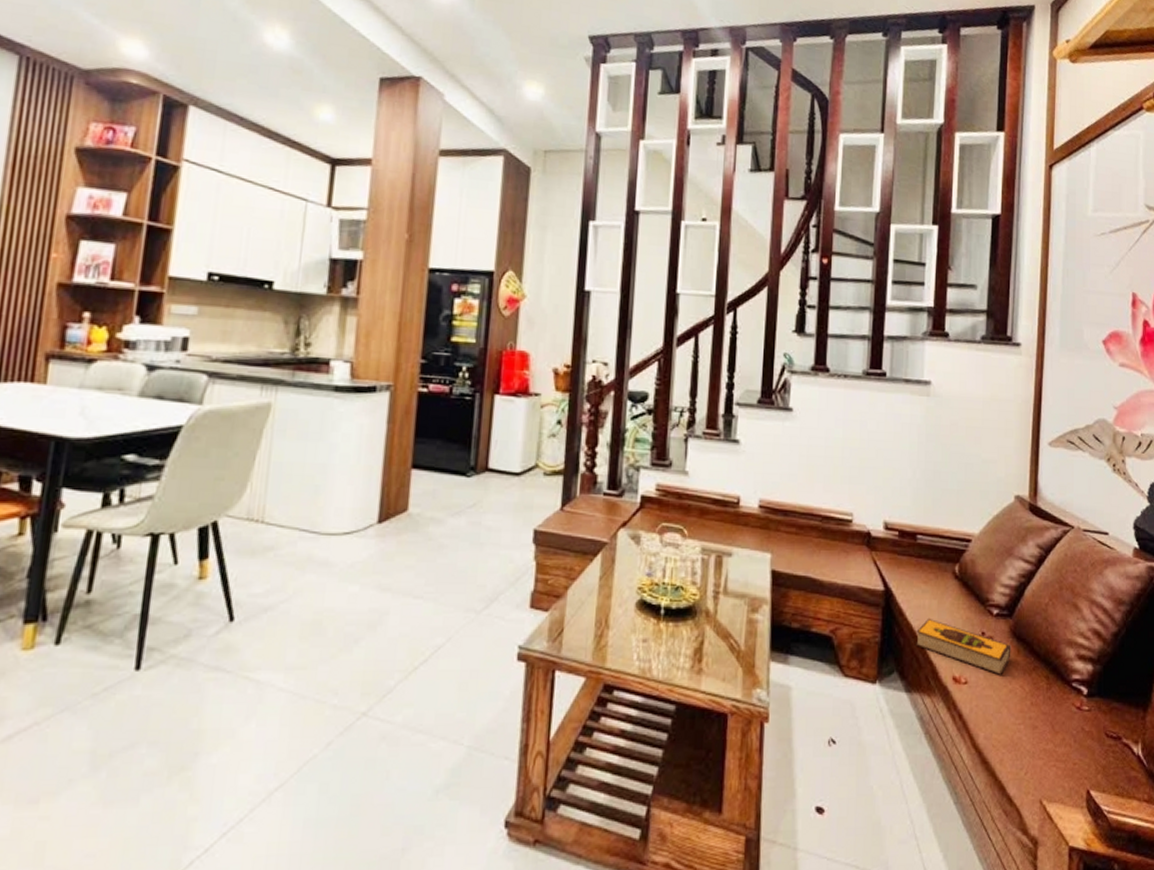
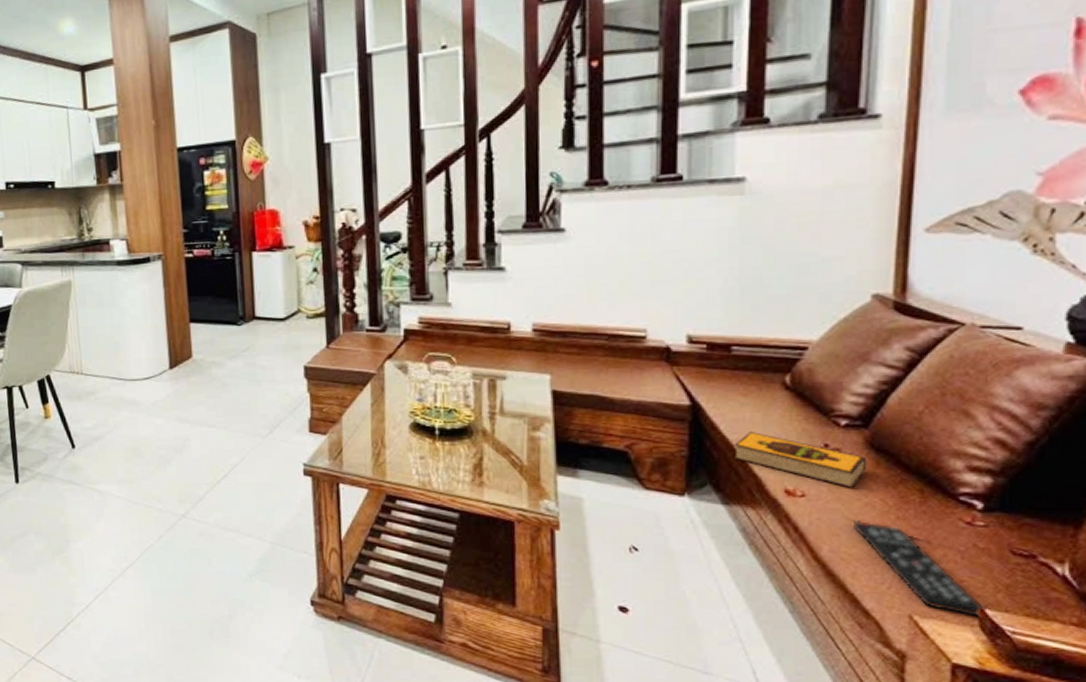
remote control: none [1000,706,1091,799] -> present [852,520,986,617]

